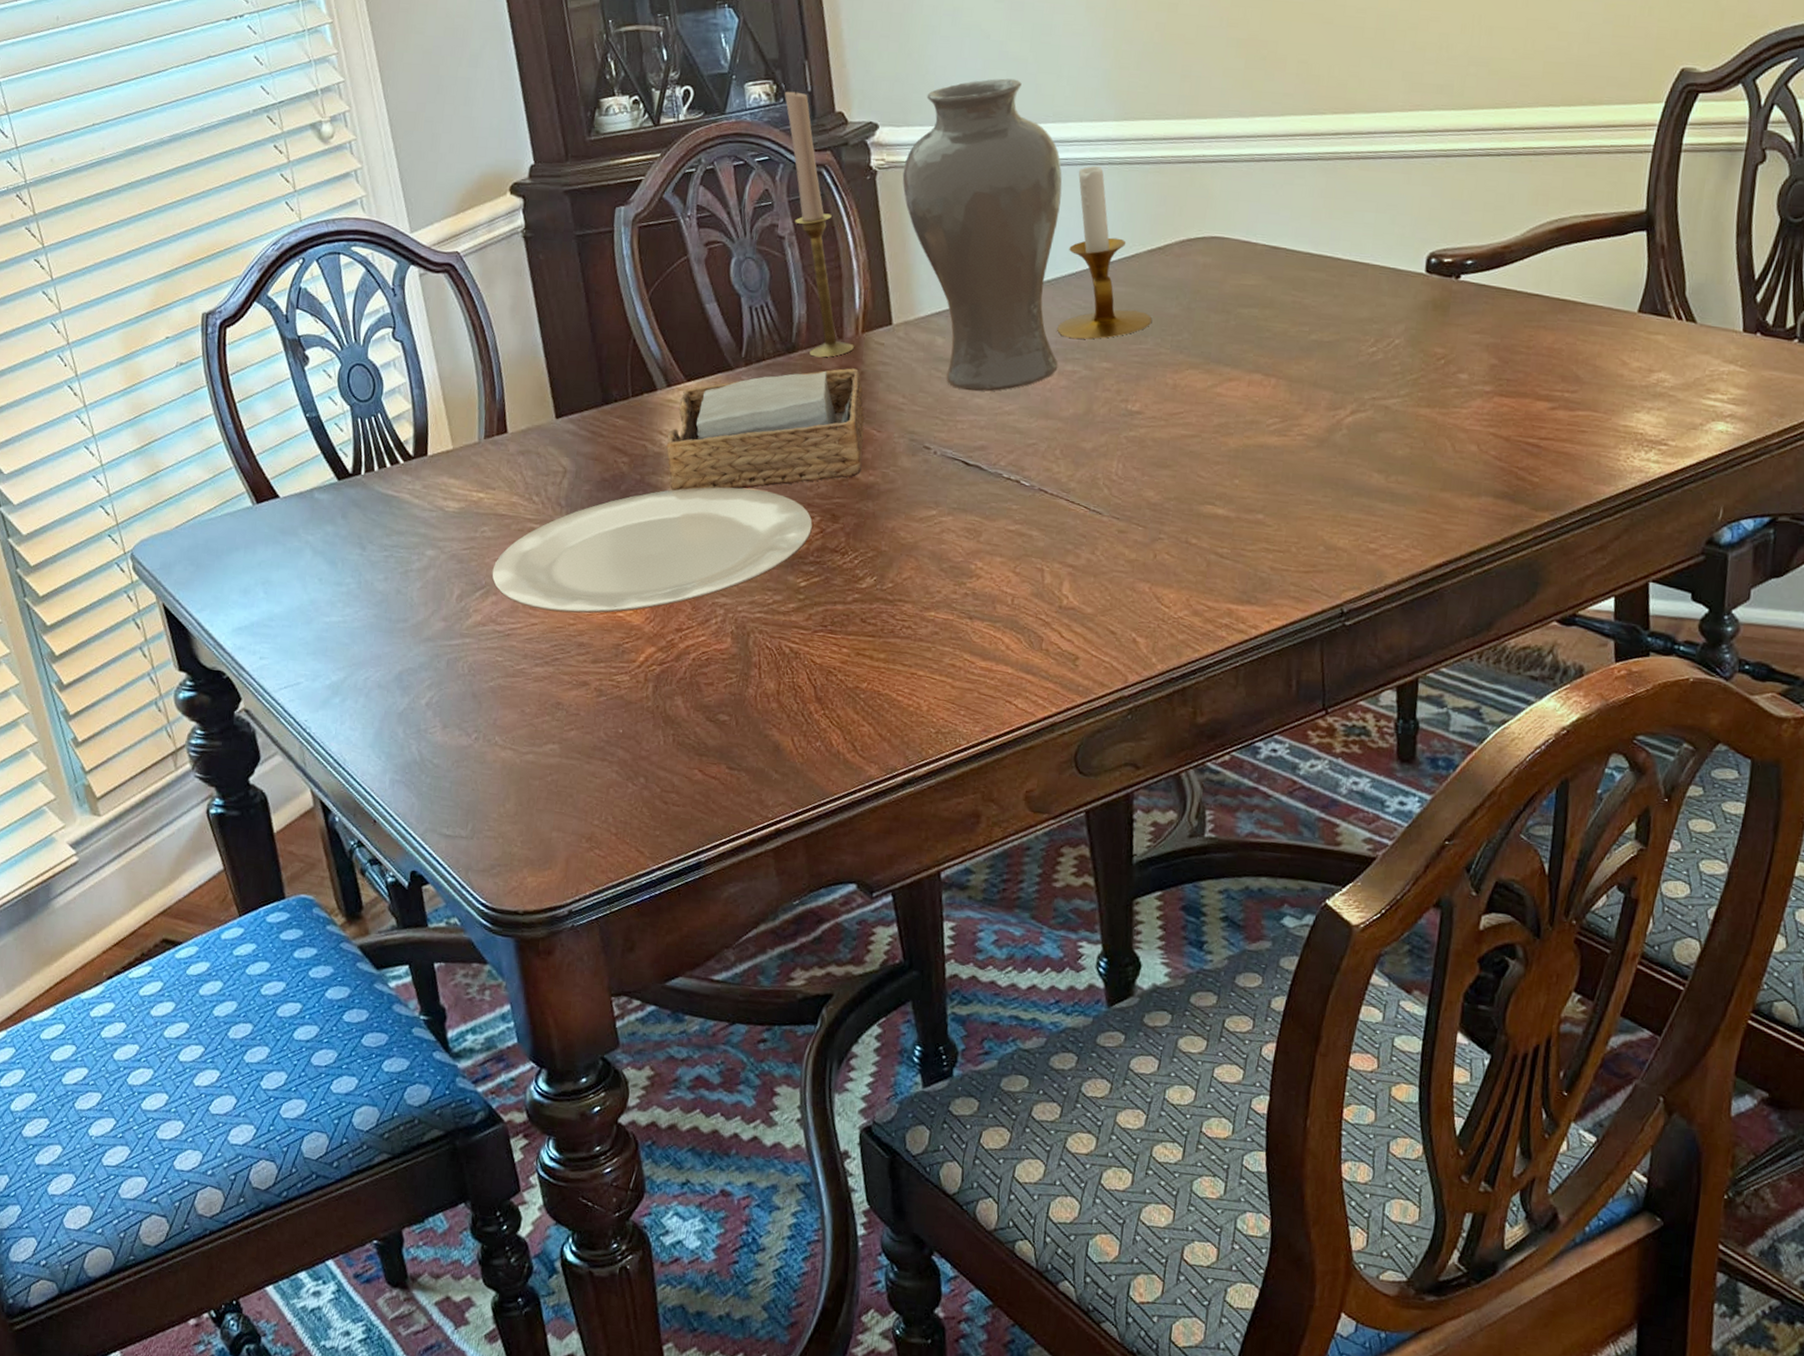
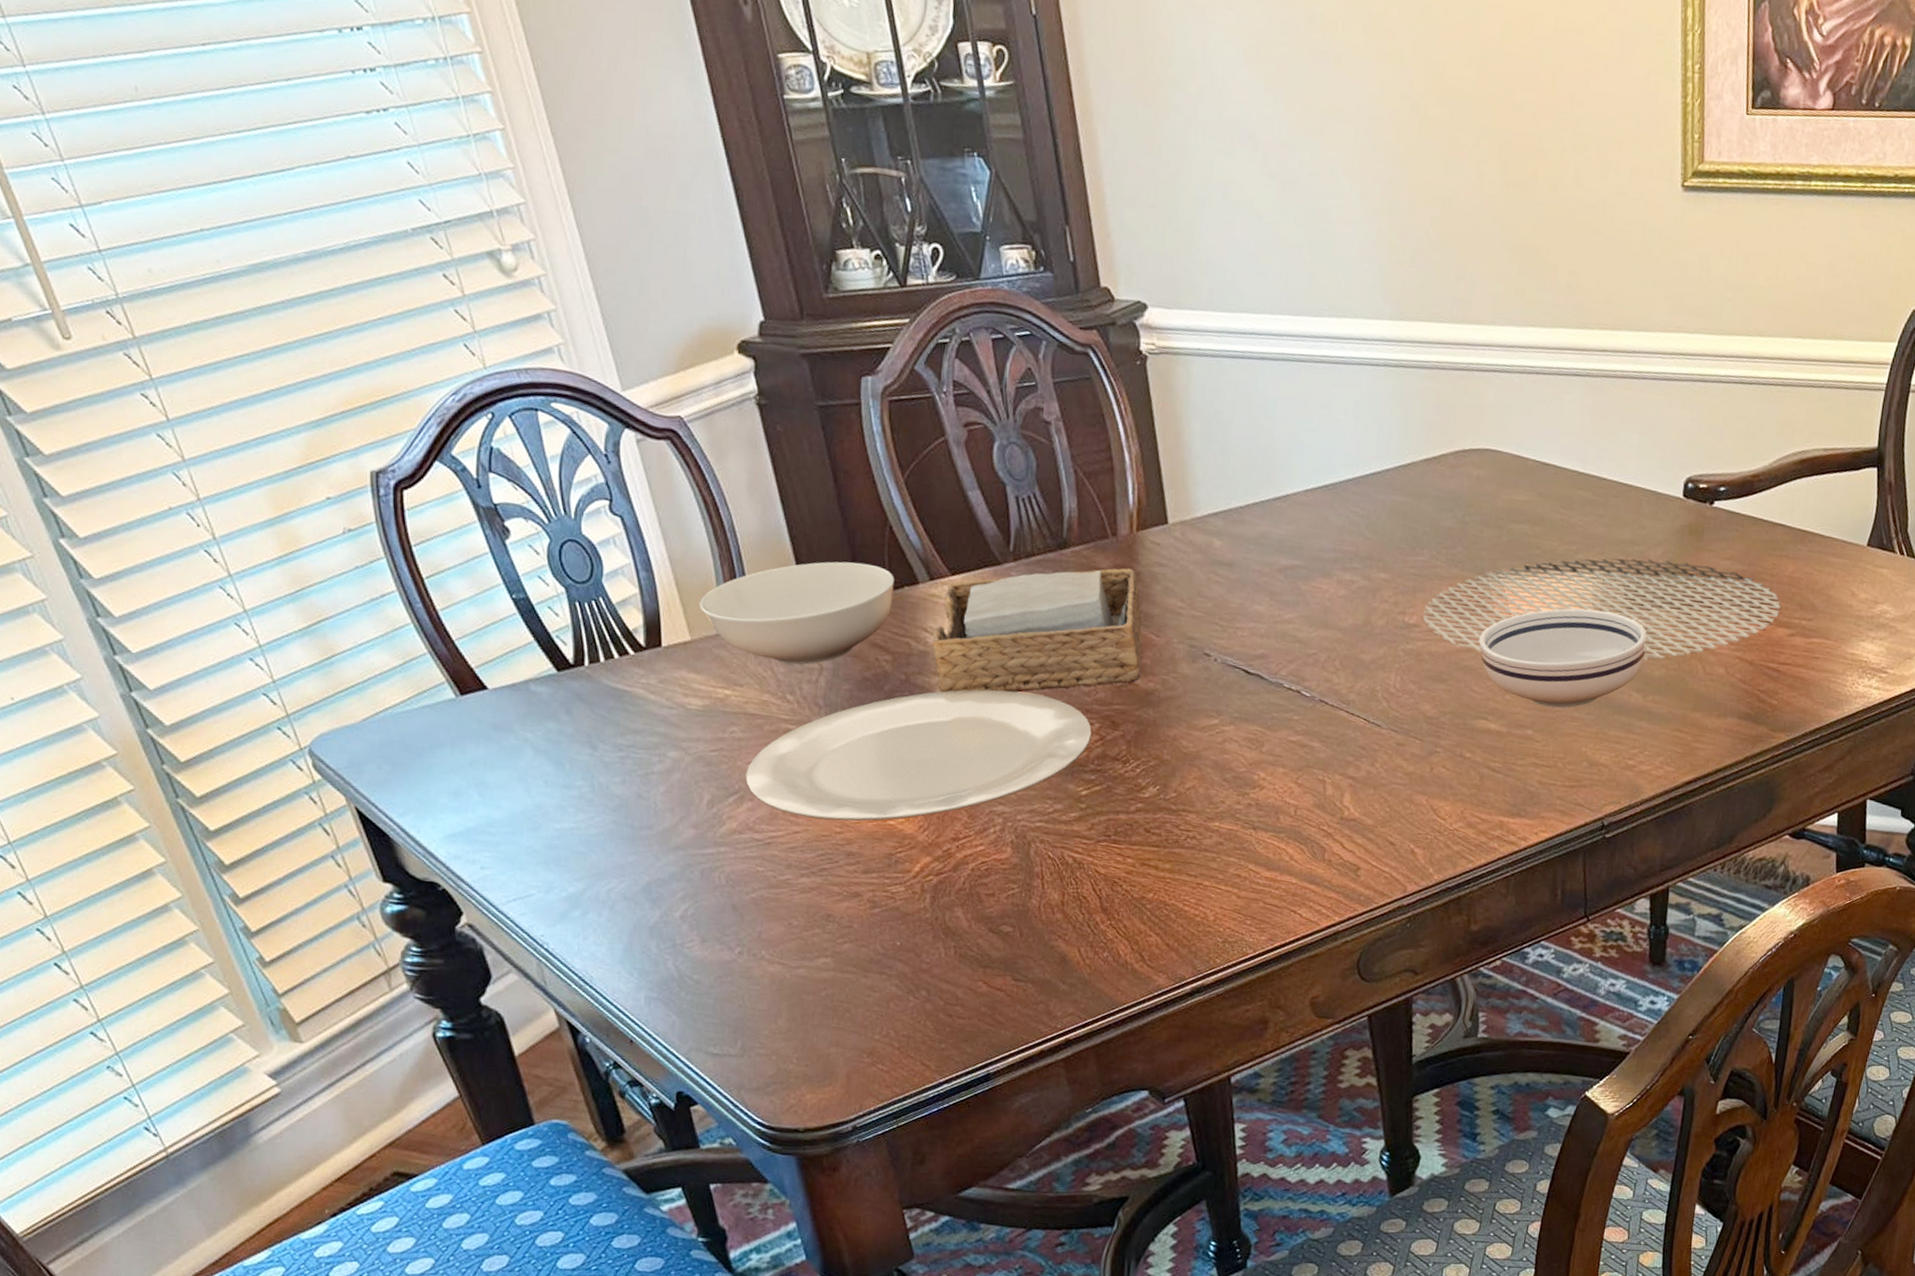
bowl: none [462,373,635,469] -> present [699,561,894,665]
candlestick: present [784,88,854,358] -> none [1044,256,1129,556]
vase: present [902,78,1062,392] -> none [1174,264,1339,599]
candlestick: present [1057,166,1152,340] -> none [1335,366,1427,549]
place mat: none [1146,336,1540,440] -> present [1423,558,1781,661]
bowl: none [1204,389,1389,492] -> present [1478,608,1647,708]

